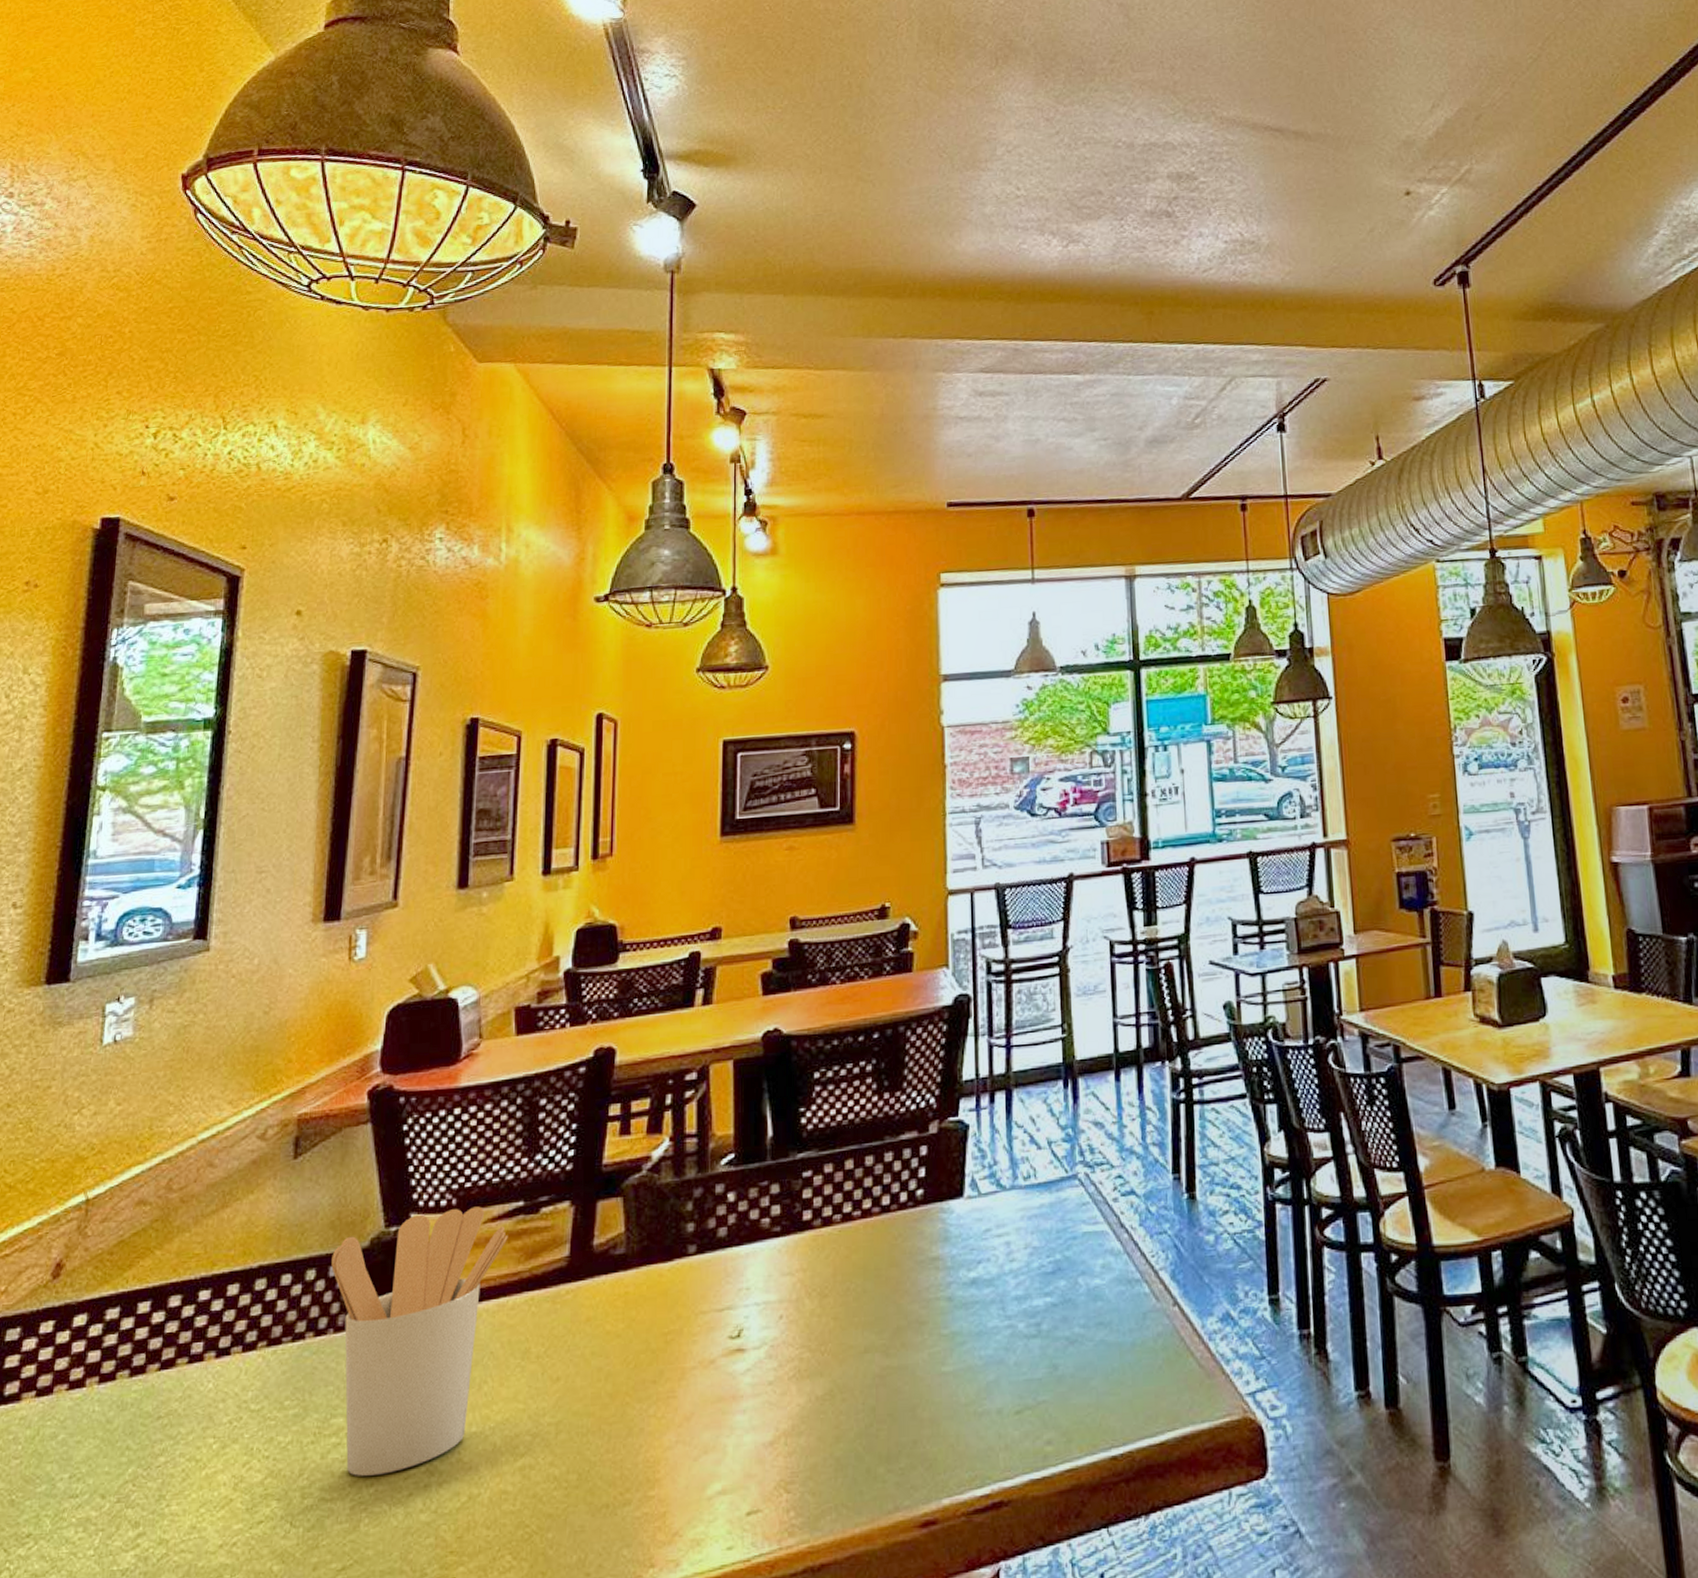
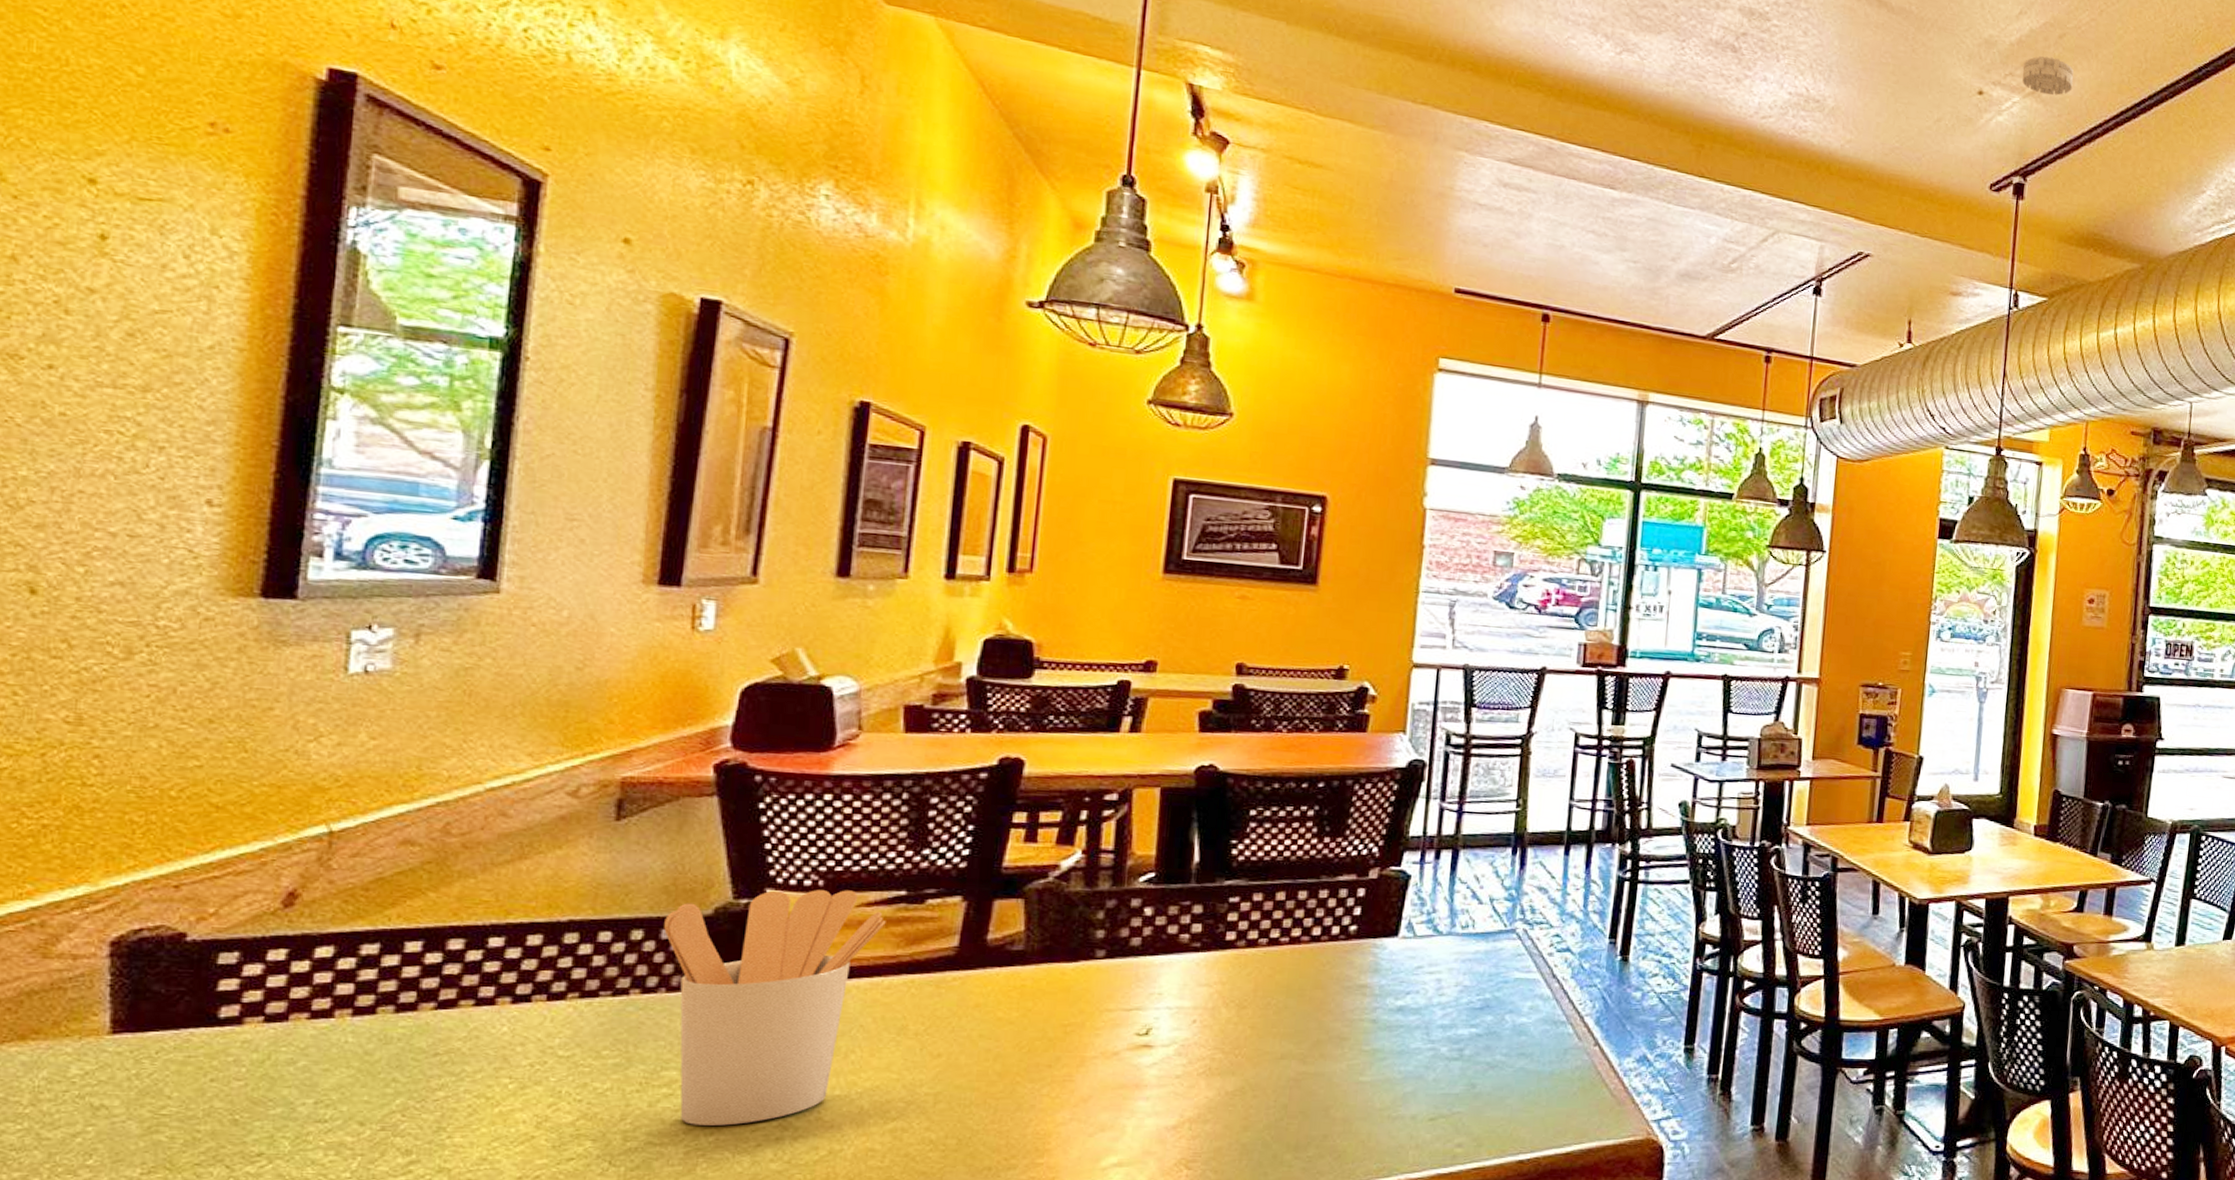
smoke detector: none [1445,140,1499,179] -> present [2021,56,2074,96]

